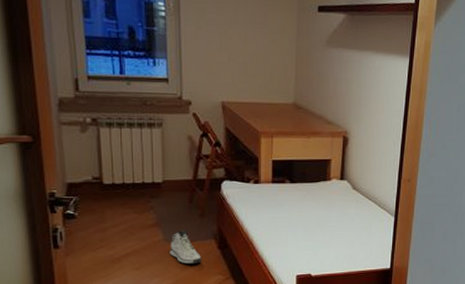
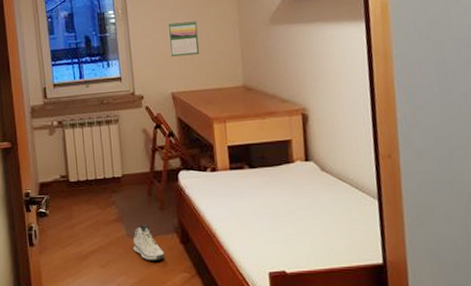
calendar: none [223,26,255,66] -> present [167,20,200,57]

